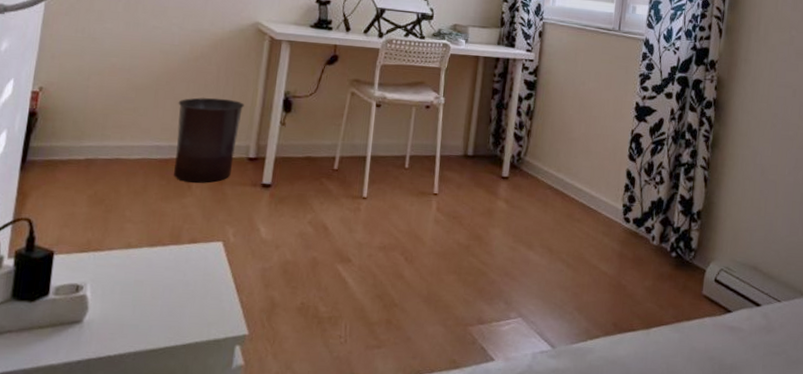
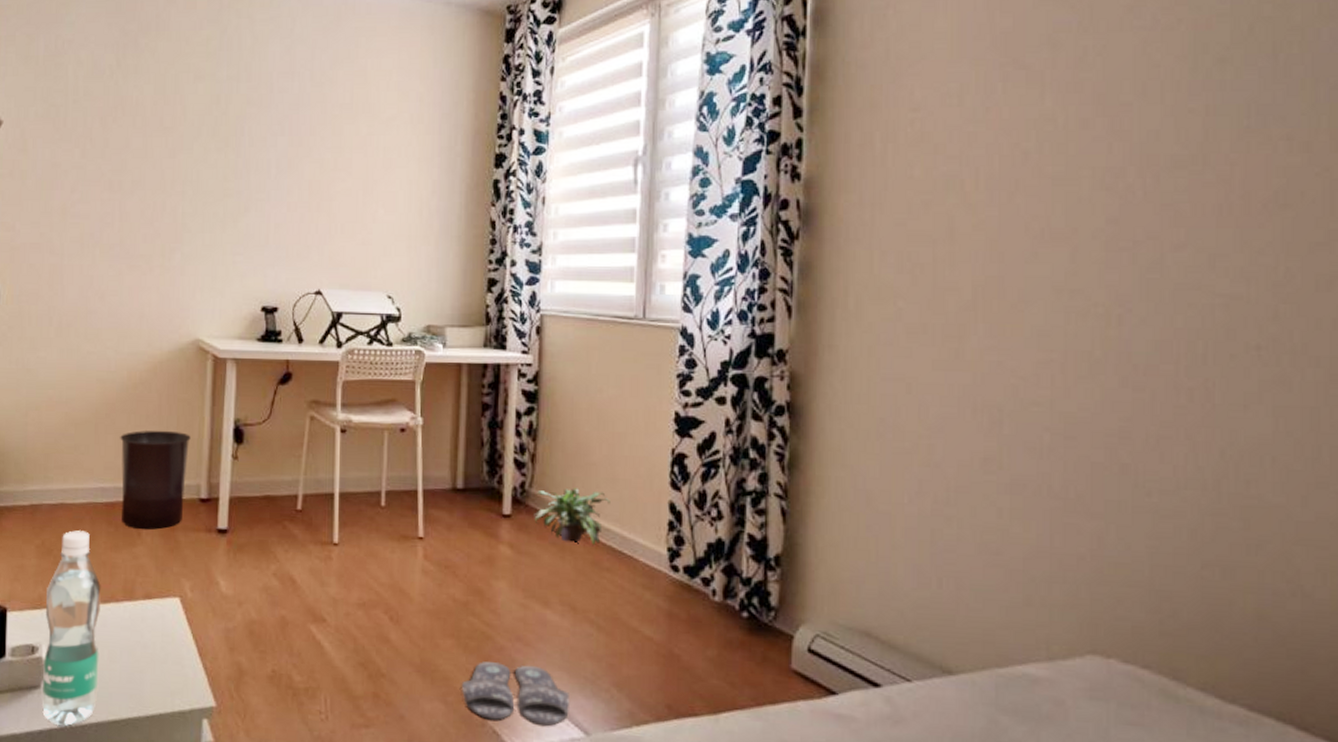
bottle: none [82,183,150,356] -> present [42,530,101,726]
slippers: none [458,292,542,342] -> present [461,661,569,726]
potted plant: none [526,157,584,203] -> present [534,488,611,546]

